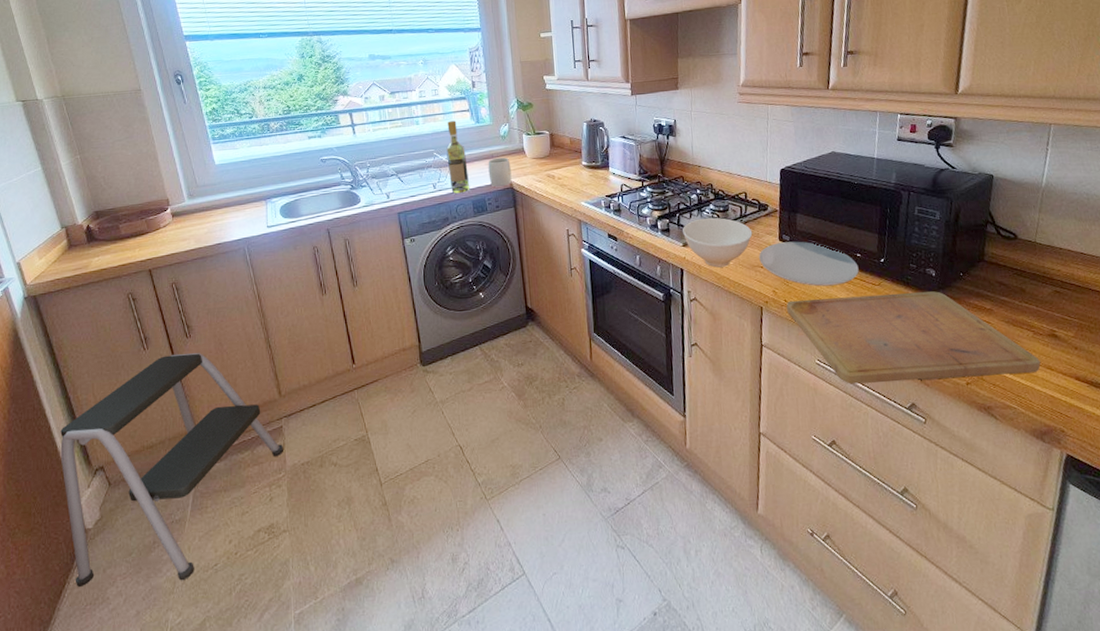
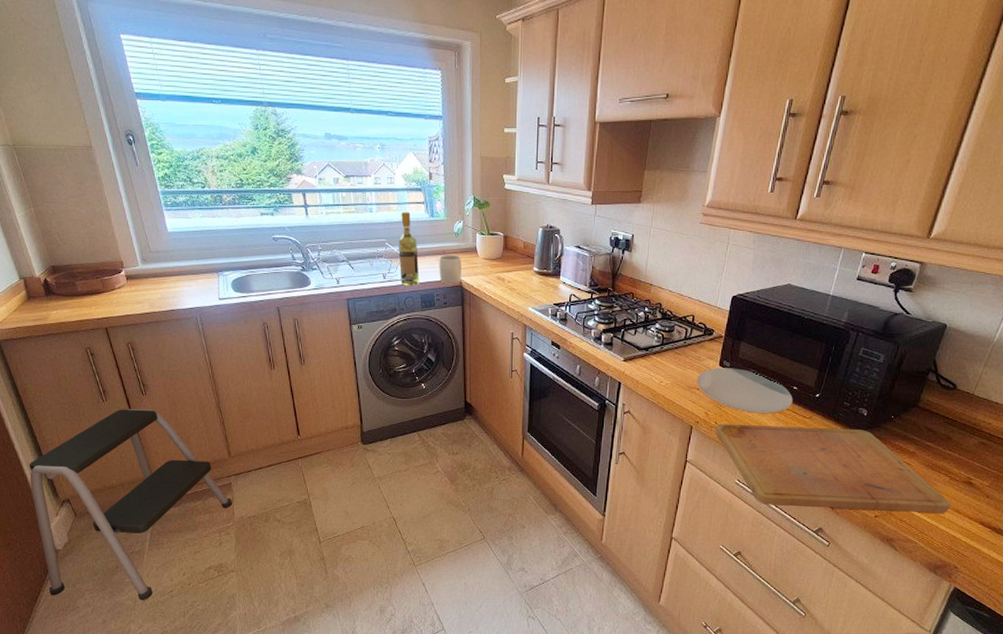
bowl: present [683,217,753,268] -> none [626,336,694,385]

